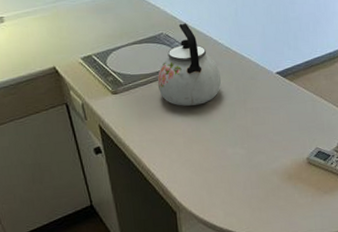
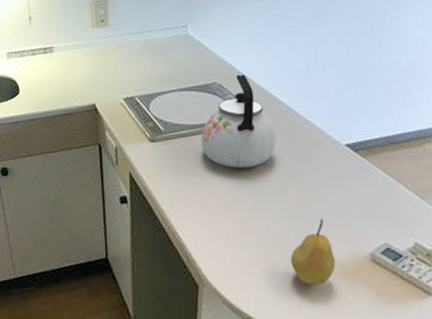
fruit: none [247,137,283,192] -> present [290,219,336,285]

